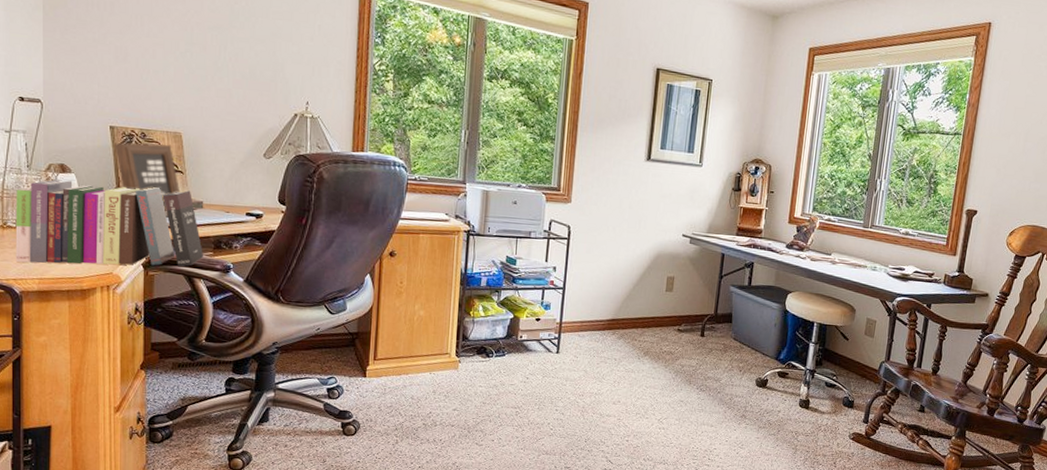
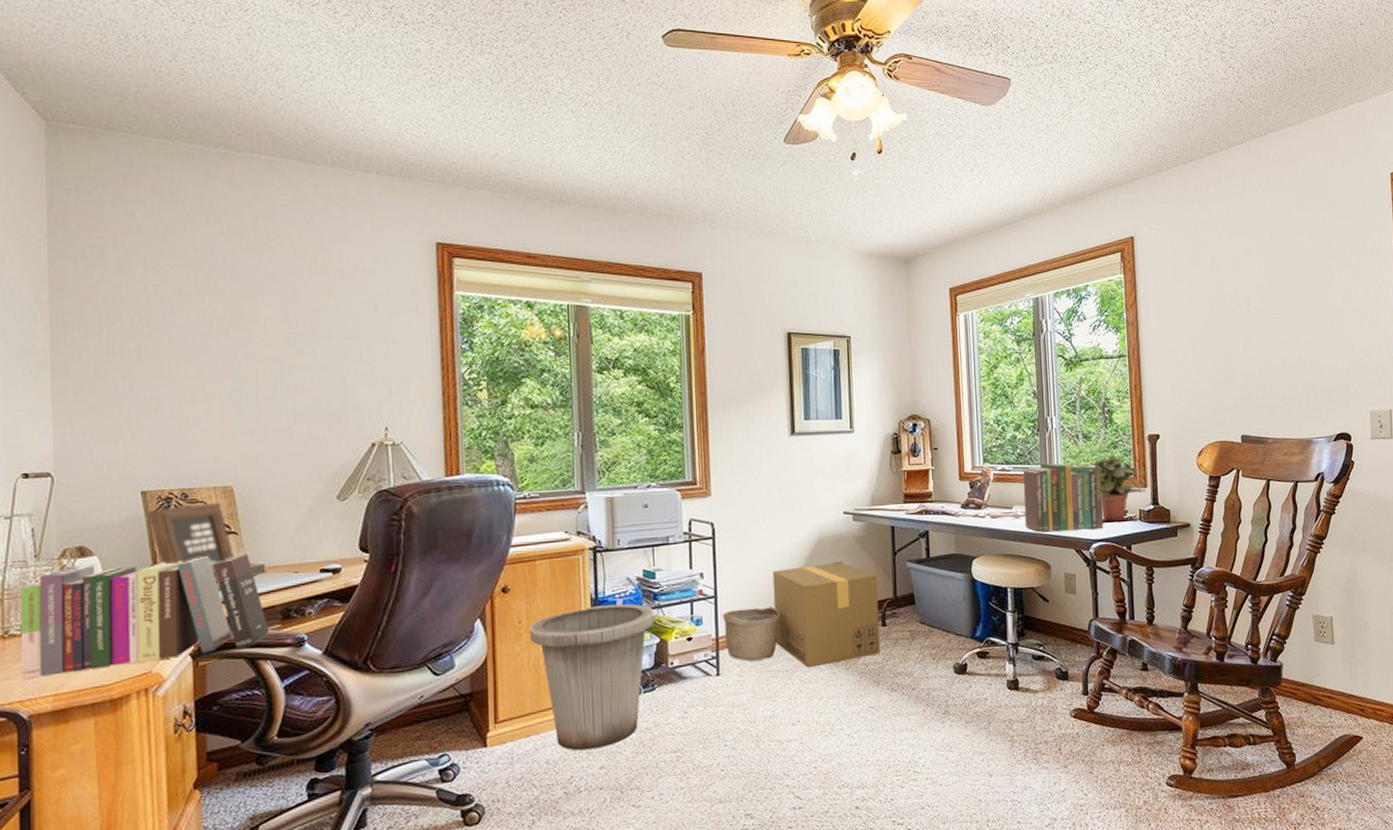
trash can: none [408,279,511,394] -> present [529,603,654,751]
basket: none [567,301,617,347] -> present [723,606,781,661]
cardboard box: none [609,274,703,360] -> present [772,562,881,668]
books: none [840,220,918,286] -> present [1023,462,1104,533]
potted plant: none [910,221,960,282] -> present [1094,454,1148,523]

